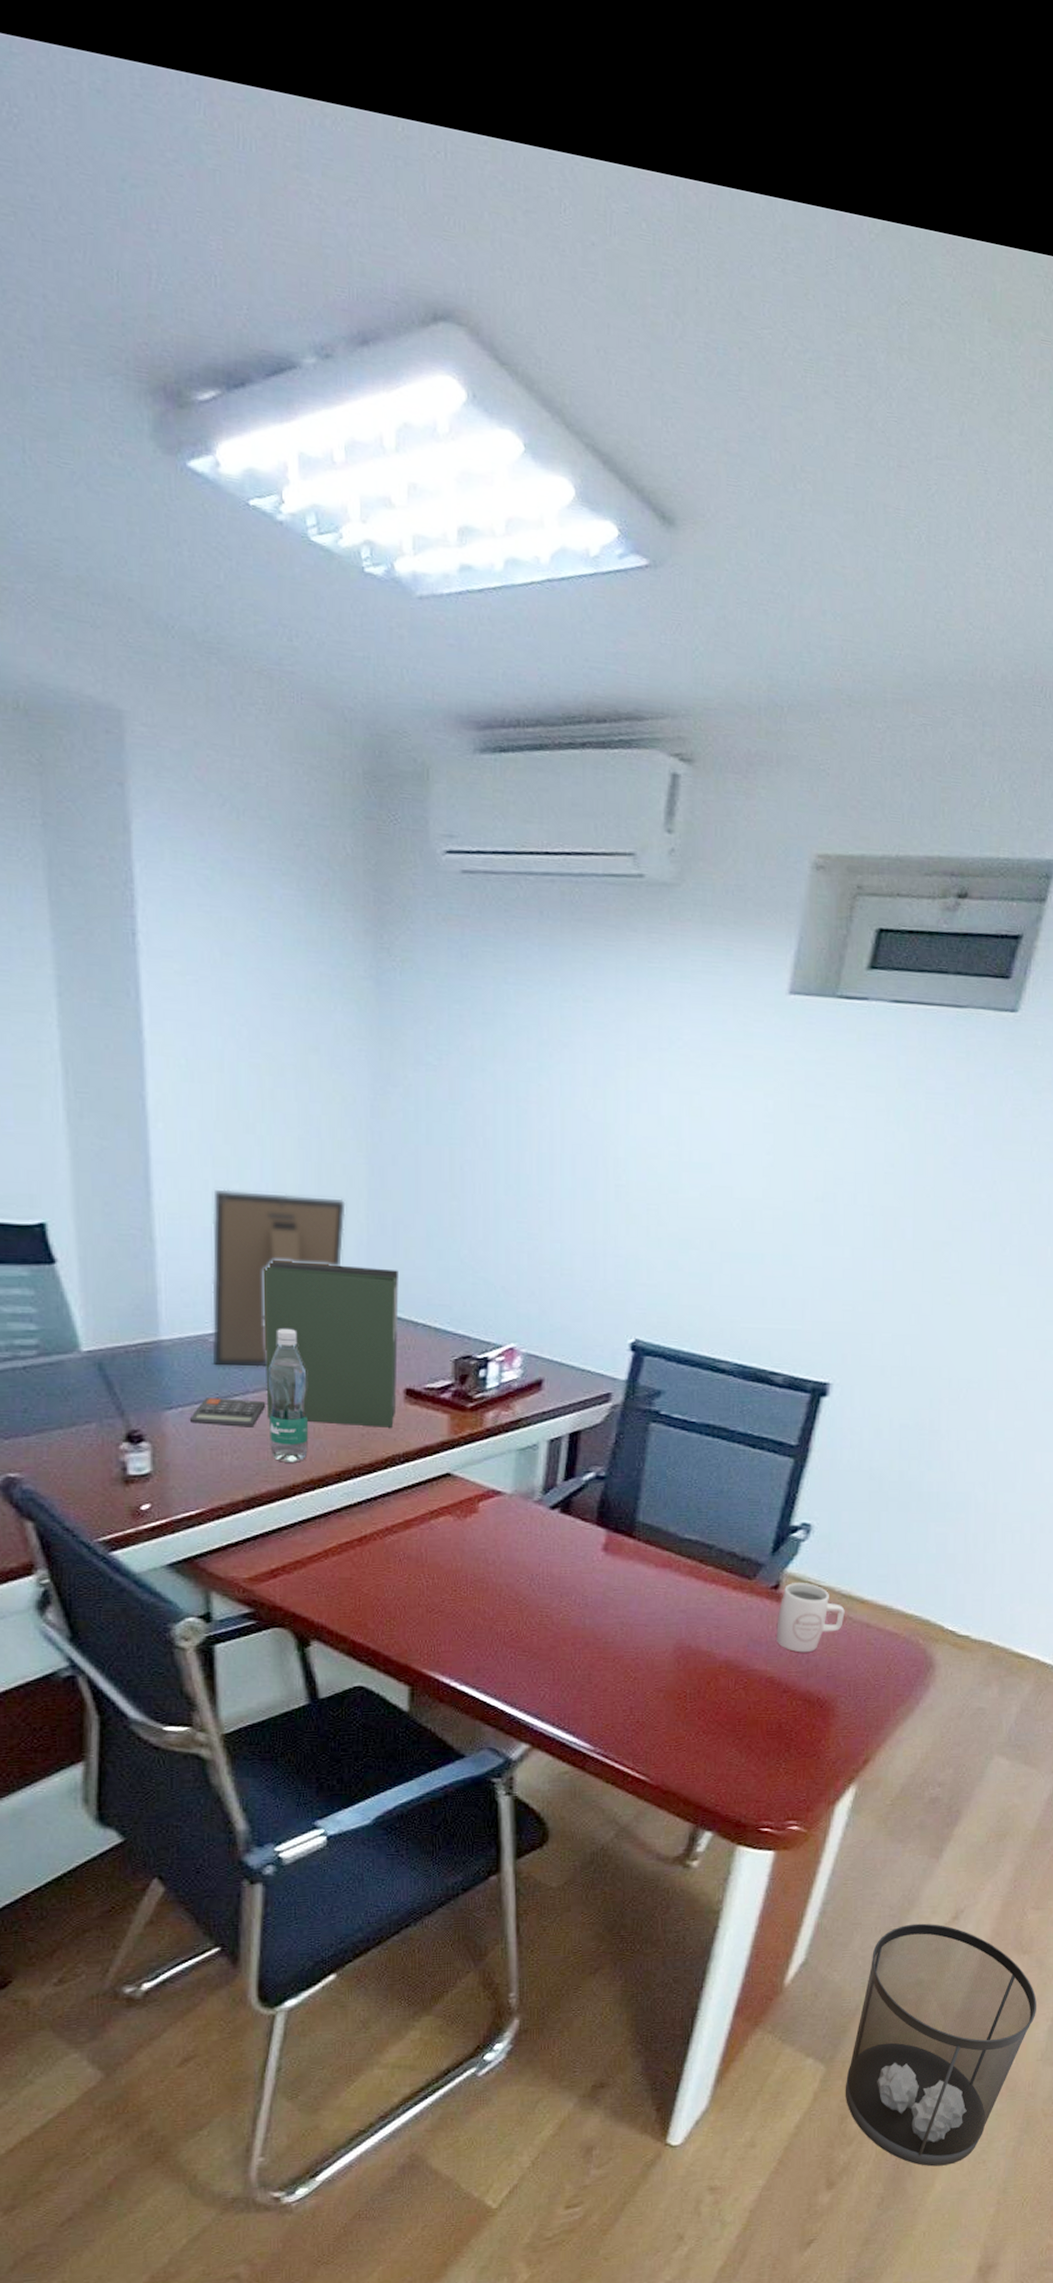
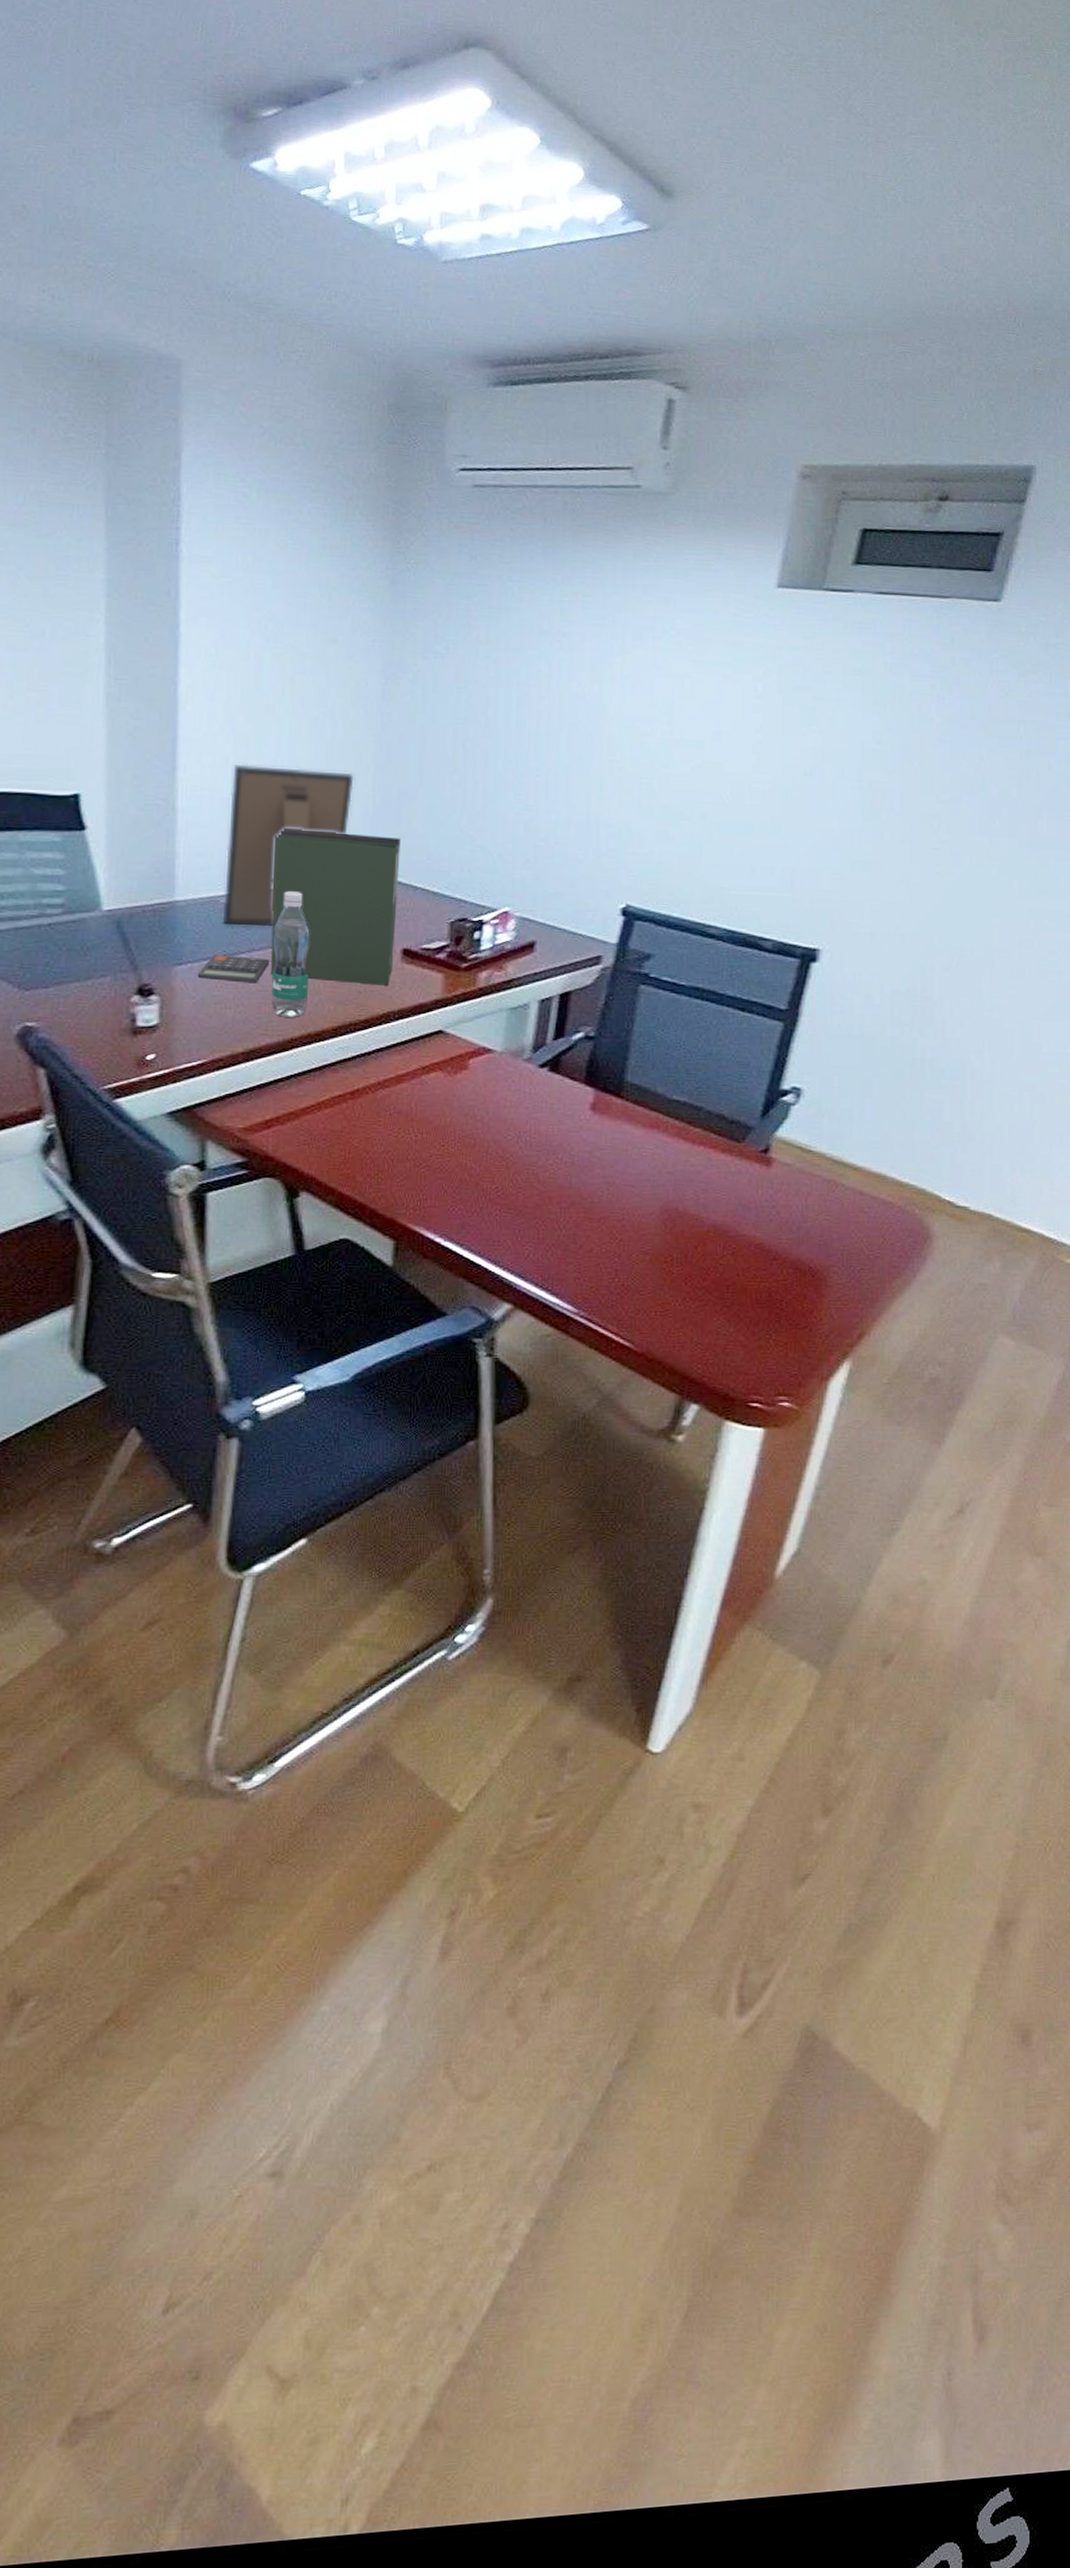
mug: present [776,1583,845,1653] -> none [766,1147,837,1219]
waste bin: present [845,1923,1037,2167] -> none [842,1515,1053,1797]

